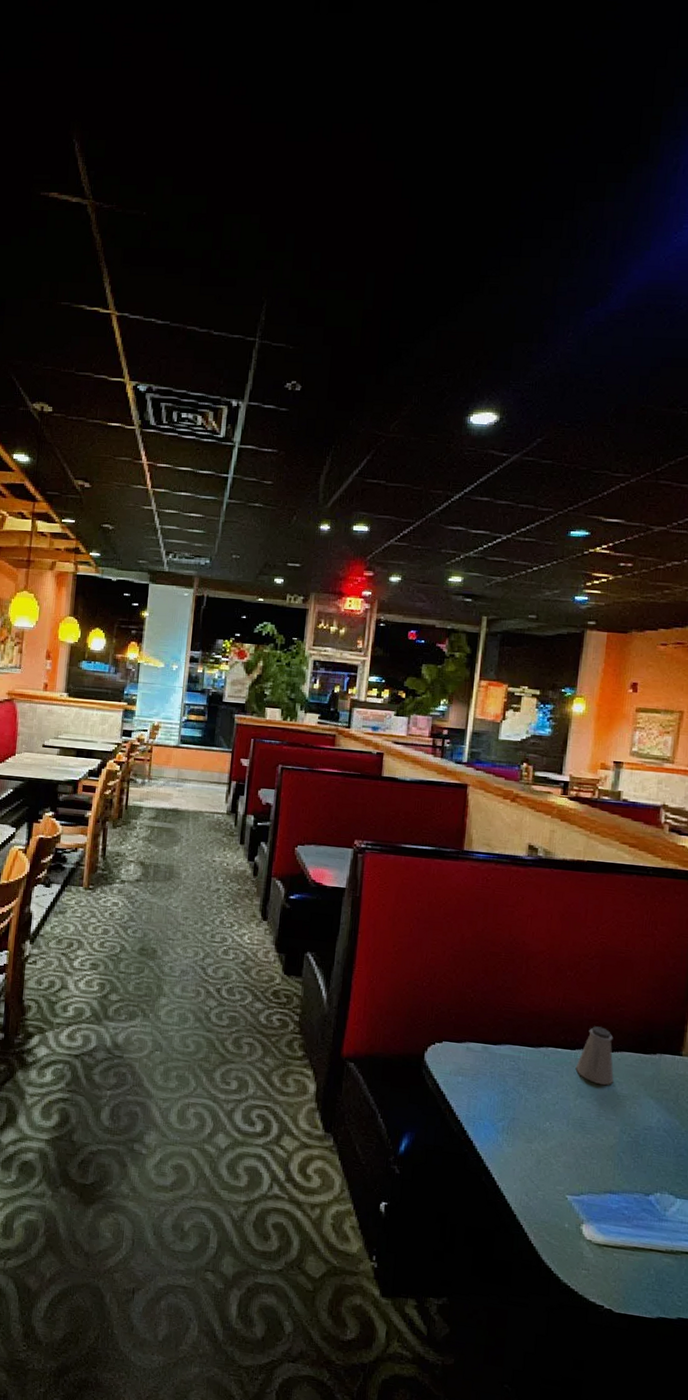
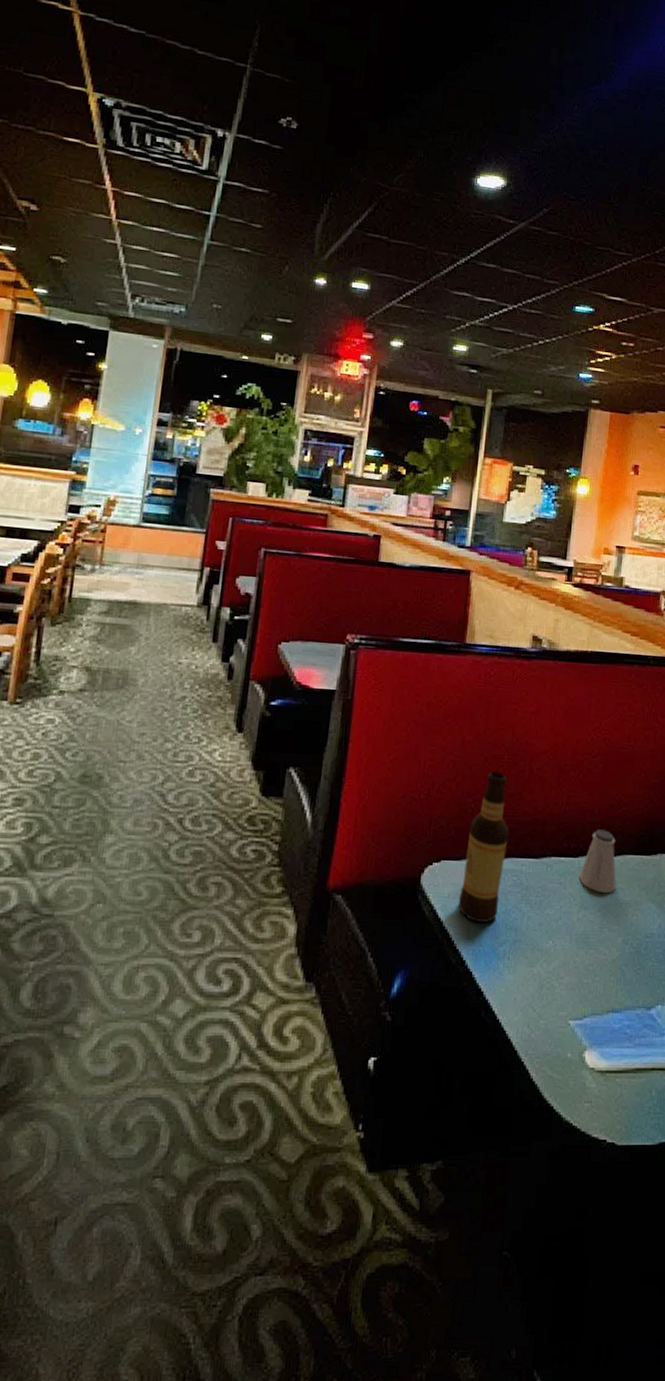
bottle: none [459,967,507,1100] -> present [458,772,509,922]

